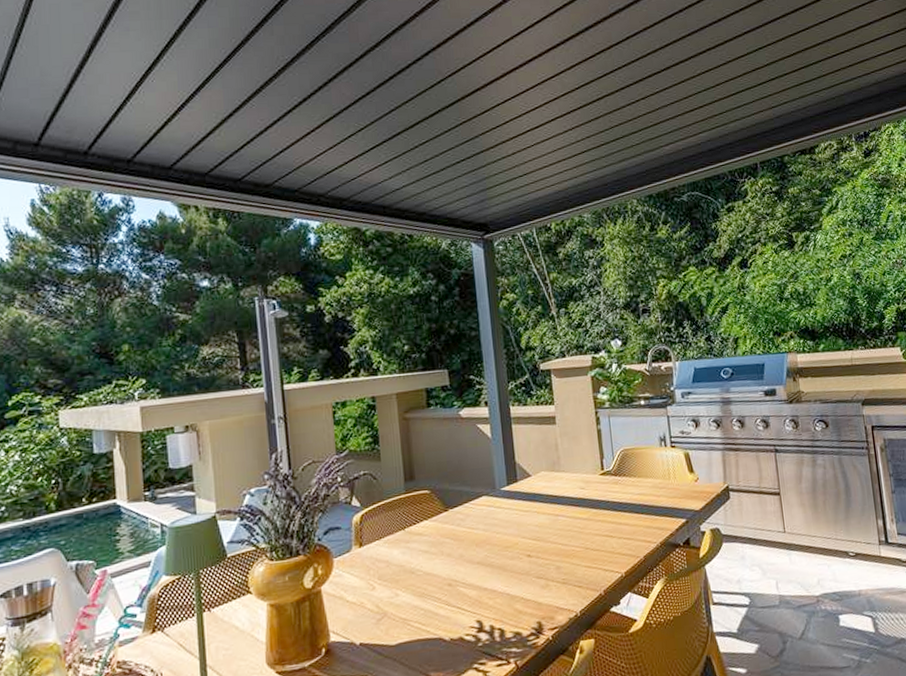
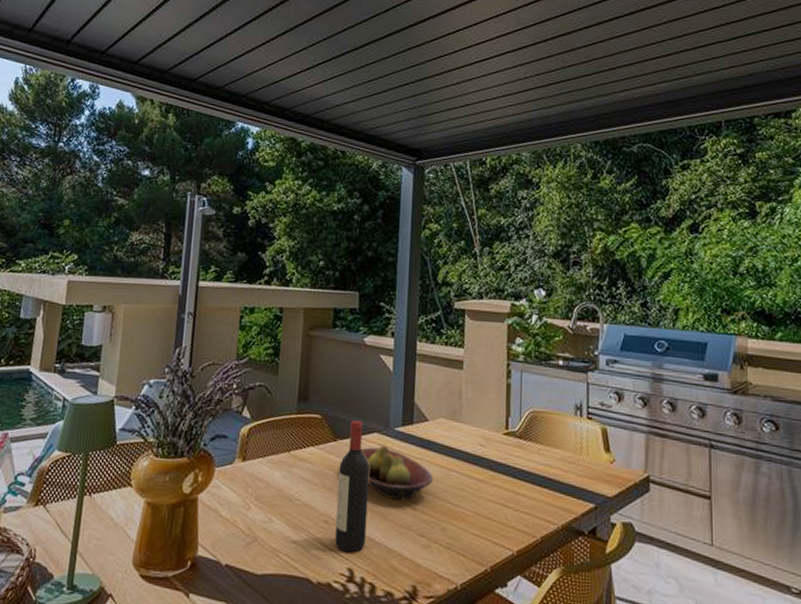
wine bottle: none [454,487,490,608] -> present [335,419,370,553]
fruit bowl: none [471,505,544,553] -> present [360,445,434,502]

